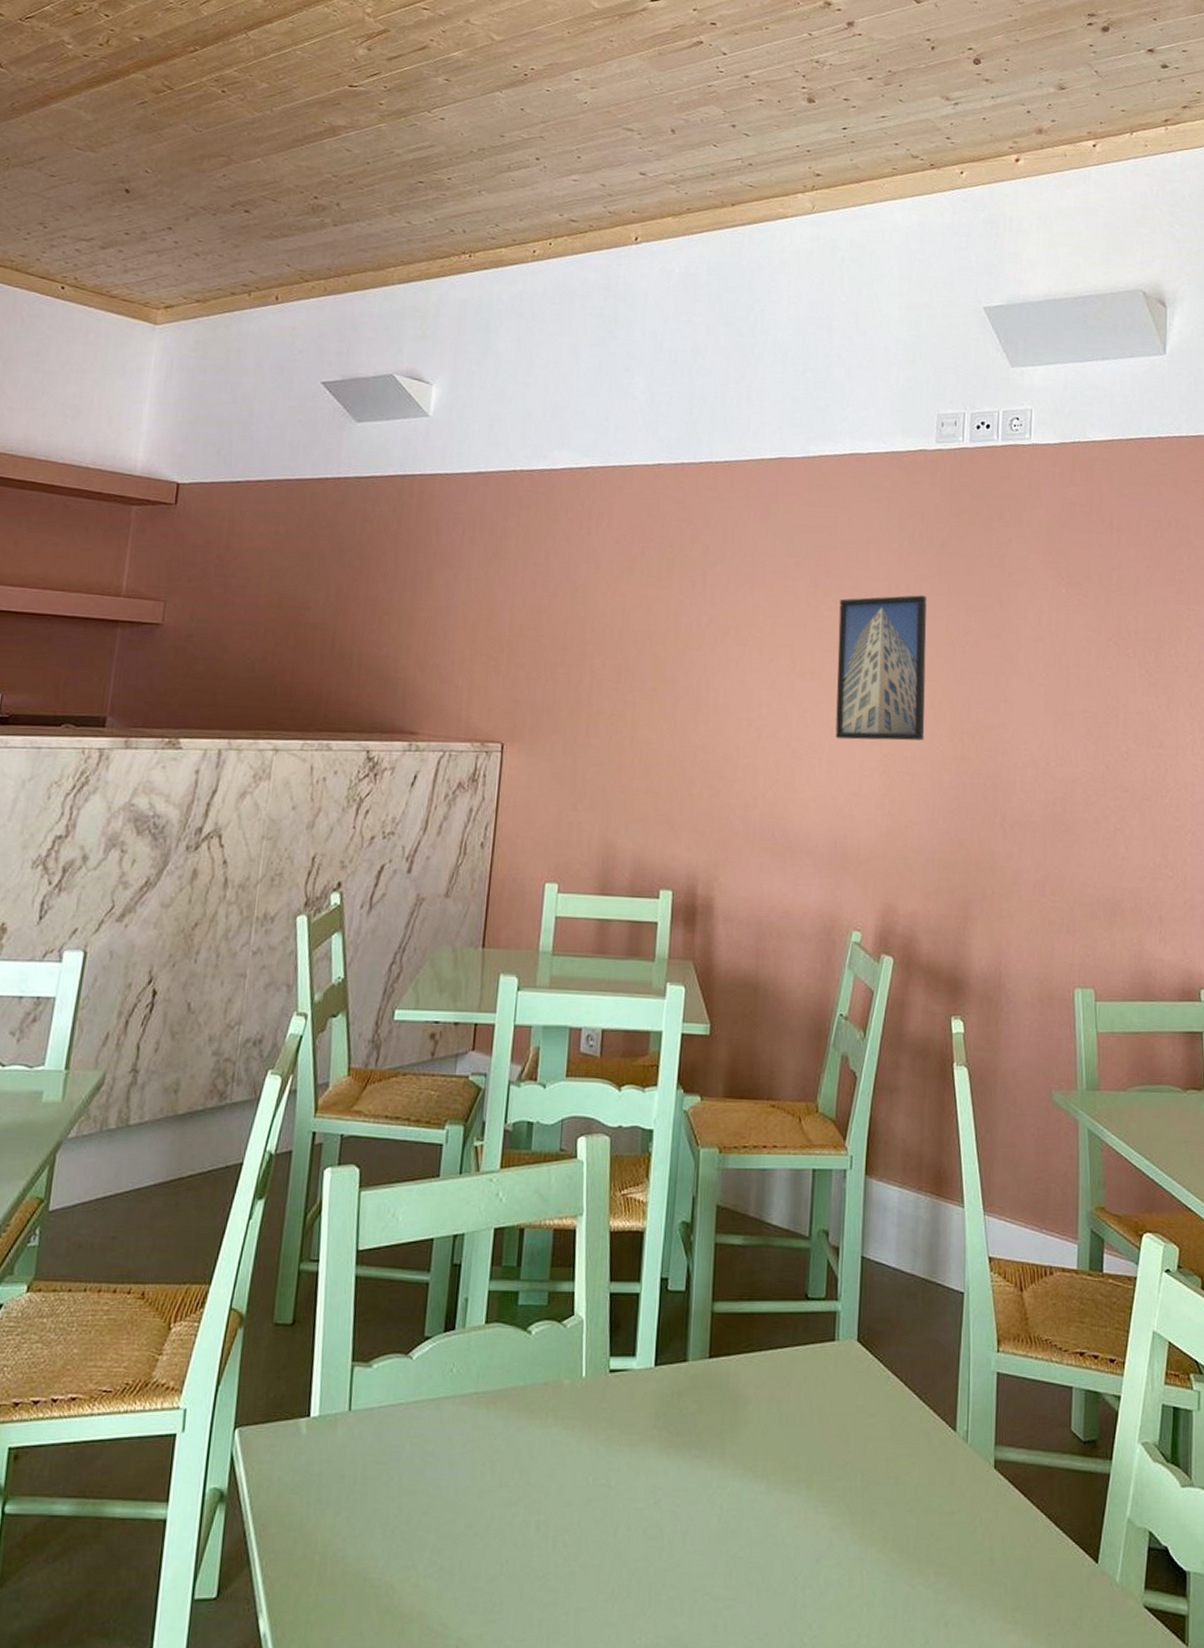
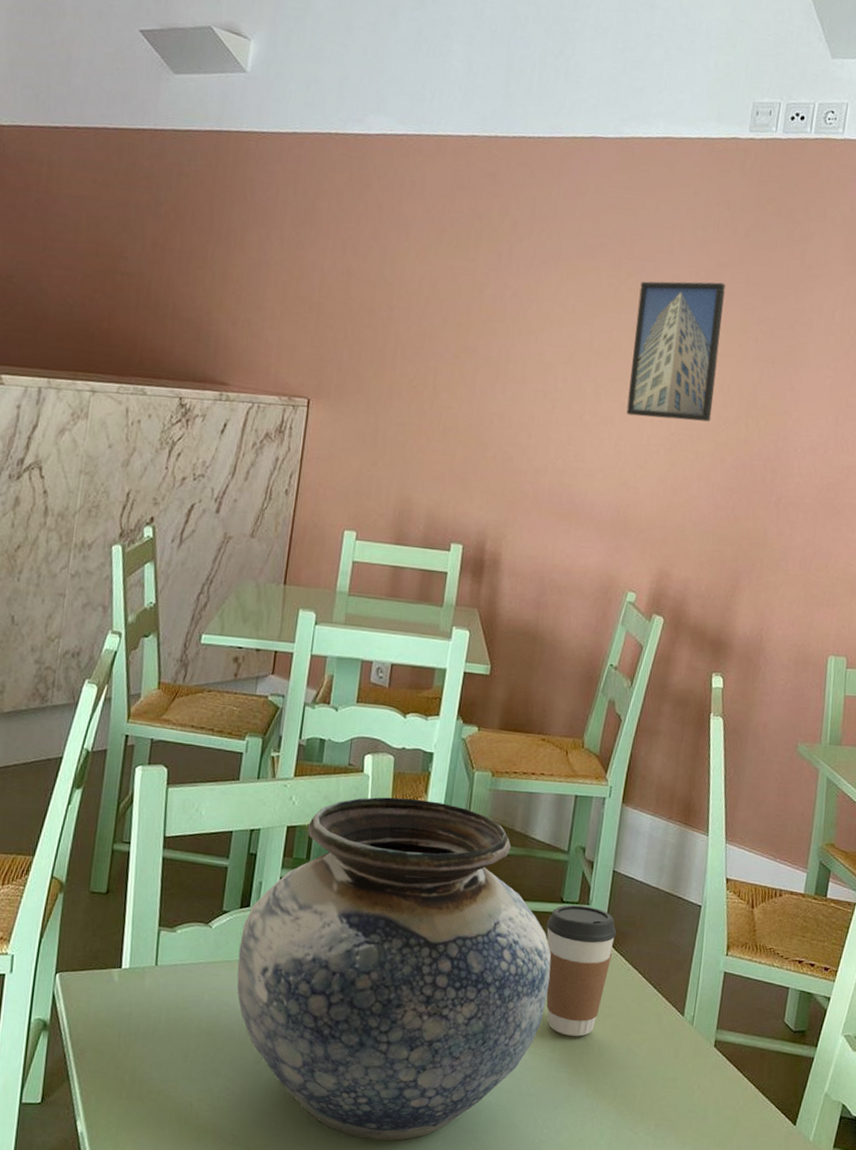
vase: none [442,1185,800,1619] -> present [237,797,552,1141]
coffee cup: none [791,1301,871,1466] -> present [546,904,617,1037]

